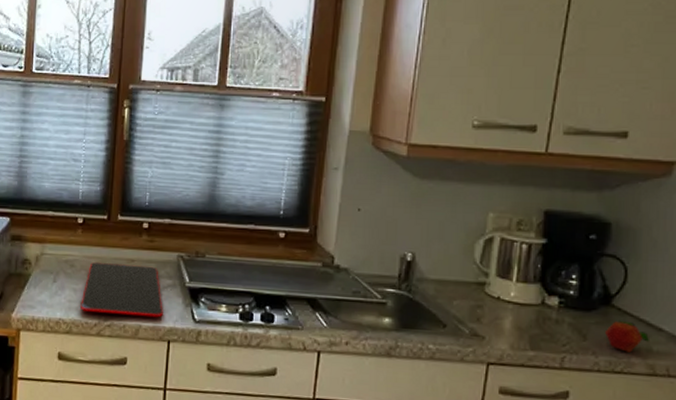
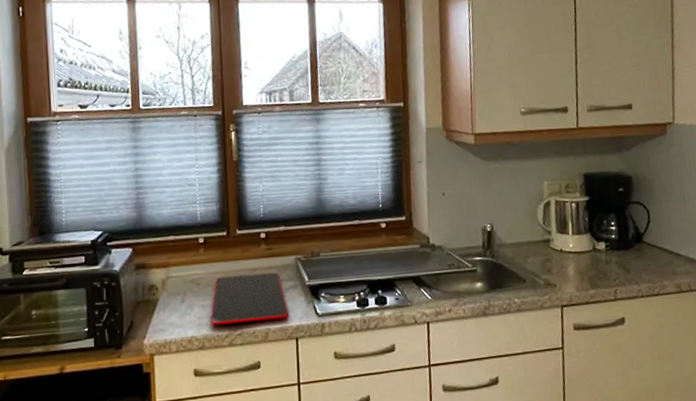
fruit: present [605,320,649,353] -> none [642,252,673,278]

